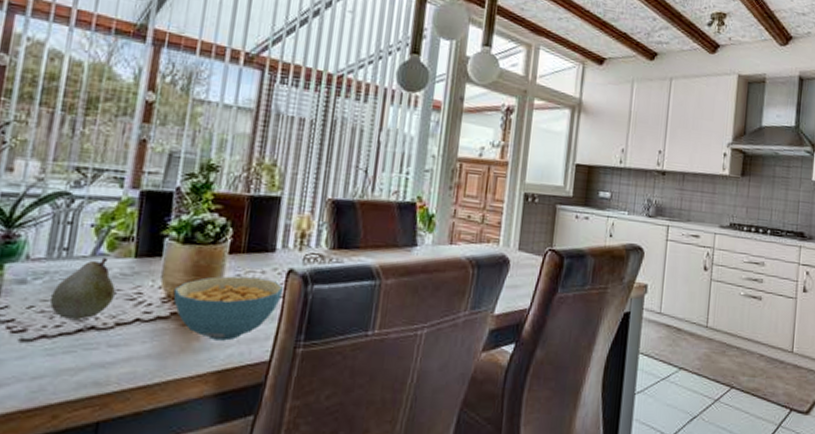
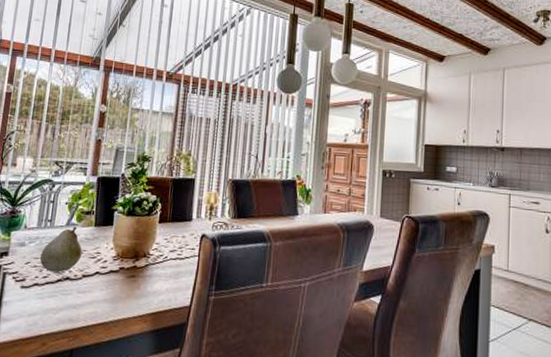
cereal bowl: present [173,276,284,341] -> none [121,239,199,290]

